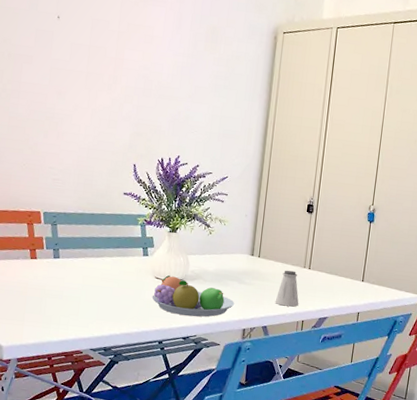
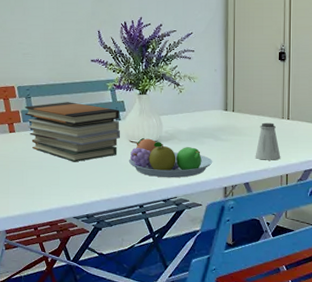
book stack: none [48,232,148,294] -> present [24,102,121,162]

